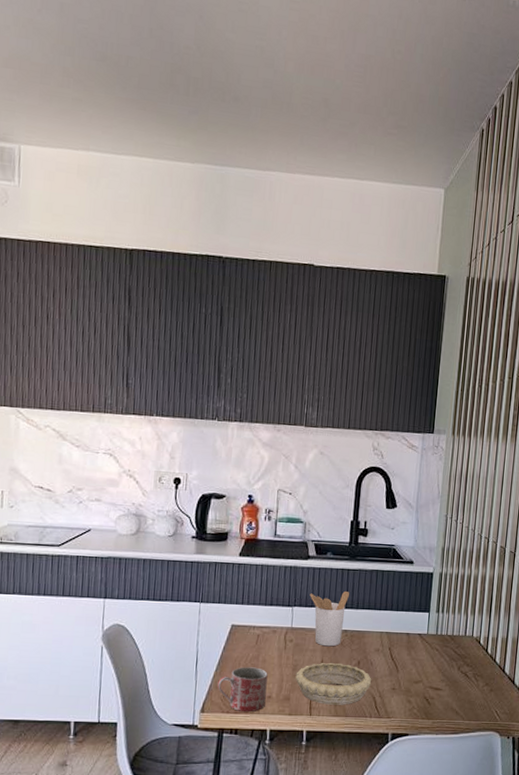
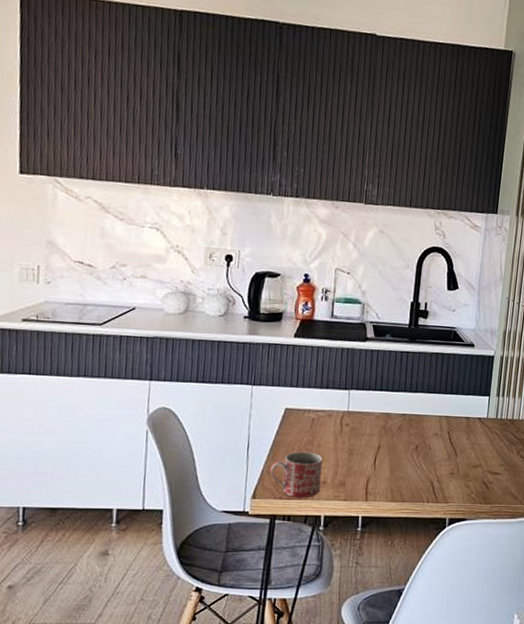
decorative bowl: present [295,662,372,705] -> none [351,447,430,490]
utensil holder: present [310,592,349,647] -> none [367,375,408,431]

